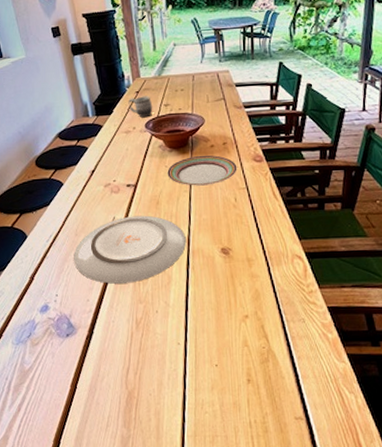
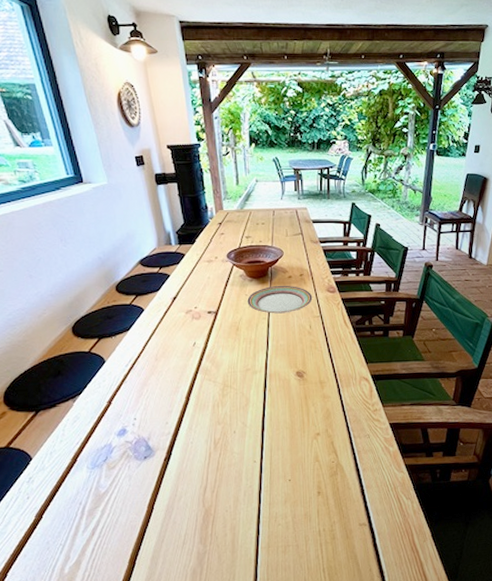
plate: present [74,215,186,284] -> none [153,341,263,407]
mug: present [128,96,153,118] -> none [211,227,235,248]

